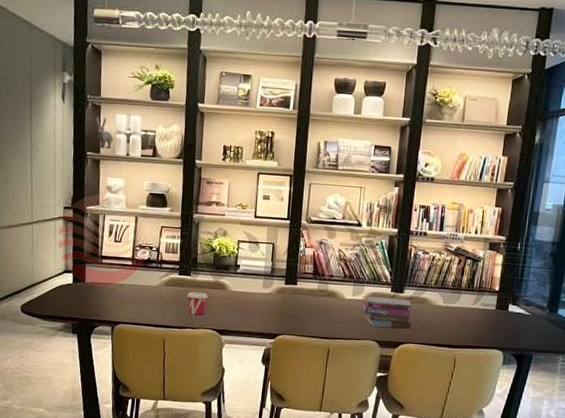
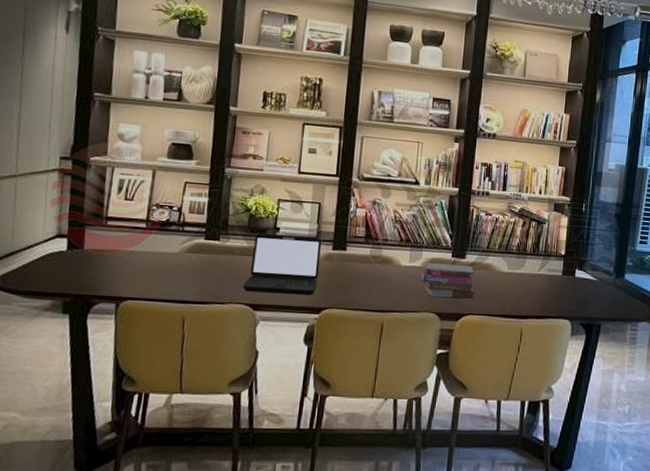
decorative figurine: present [96,116,114,150] -> none [108,52,129,91]
cup: present [187,292,208,316] -> none [214,259,240,288]
laptop: none [211,269,276,322] -> present [243,232,322,294]

